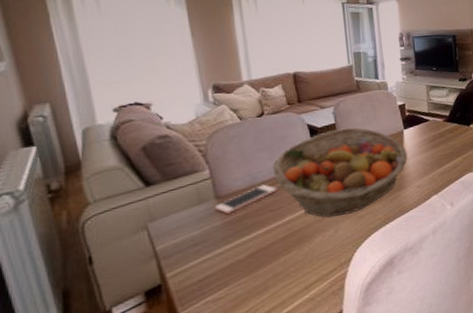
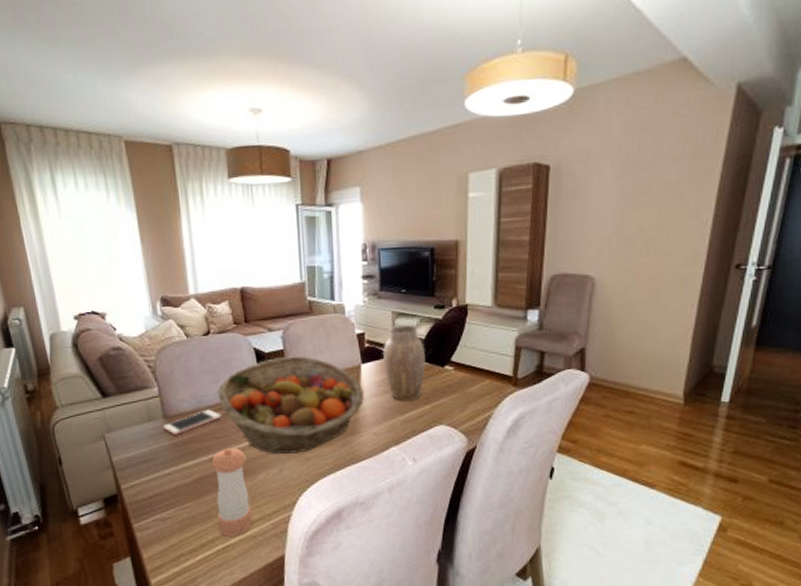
pepper shaker: none [267,217,310,304] -> present [211,447,252,536]
vase: none [421,95,456,157] -> present [383,325,426,401]

